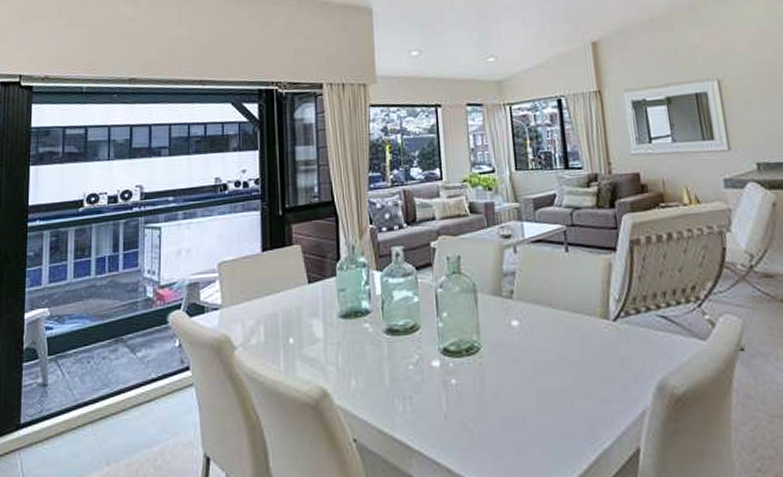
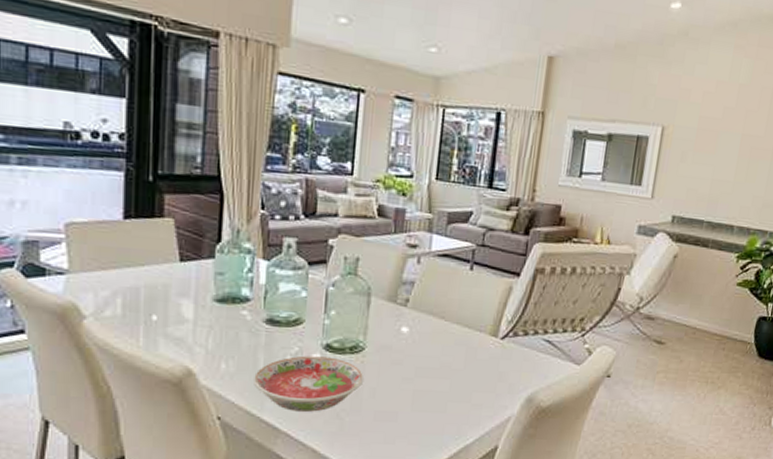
bowl: none [382,362,486,426] -> present [254,356,365,412]

